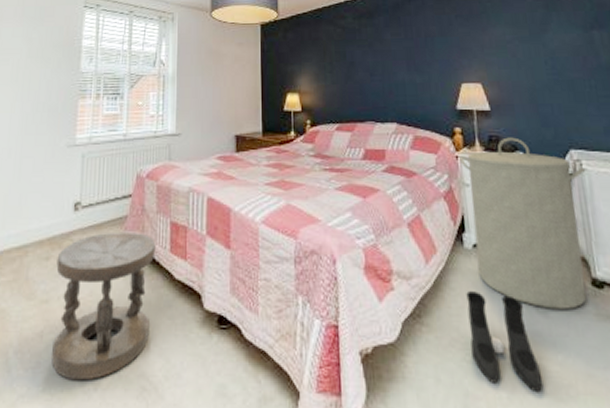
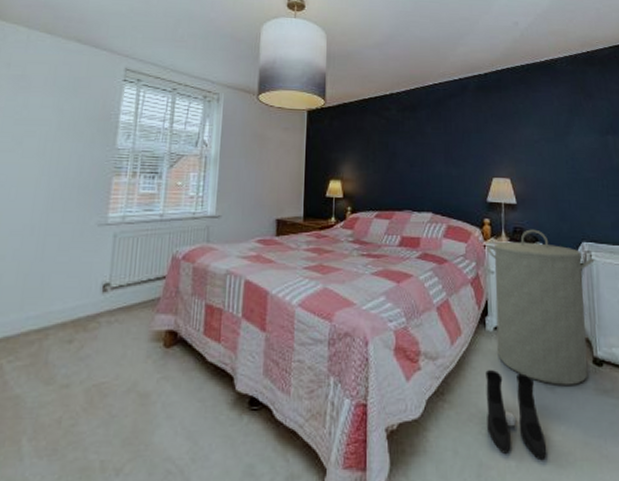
stool: present [51,231,156,381] -> none [69,314,189,467]

